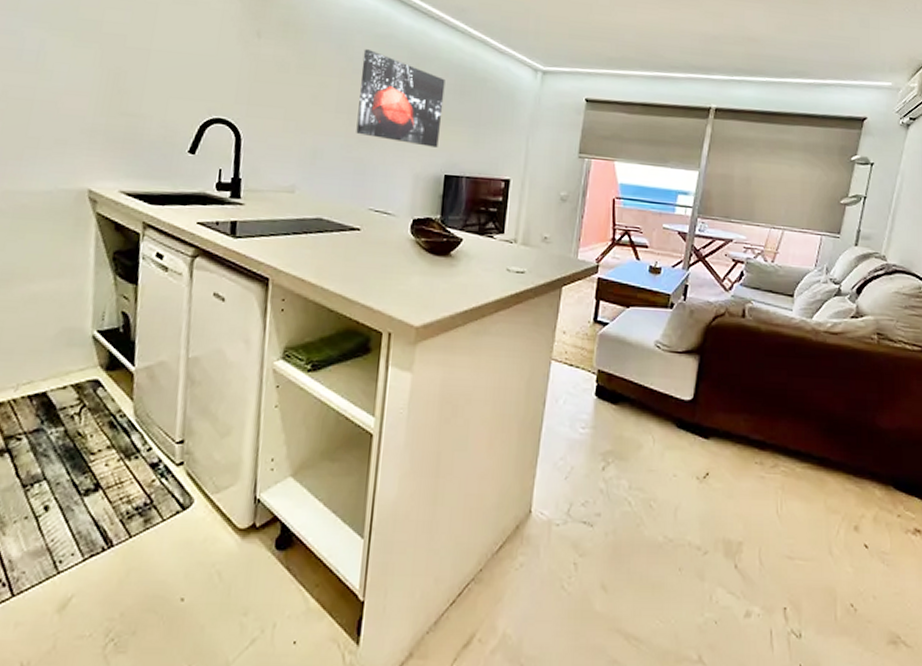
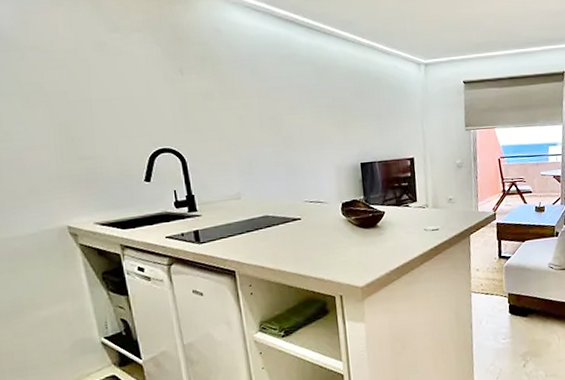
wall art: present [356,49,445,147] -> none [273,69,351,143]

